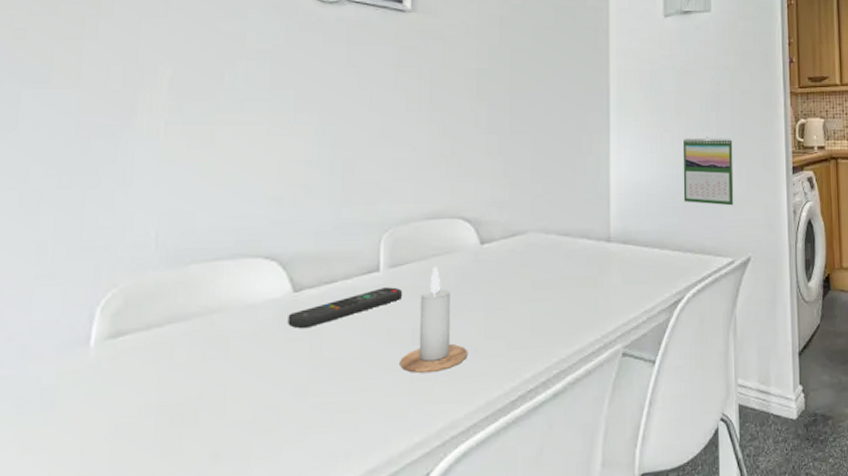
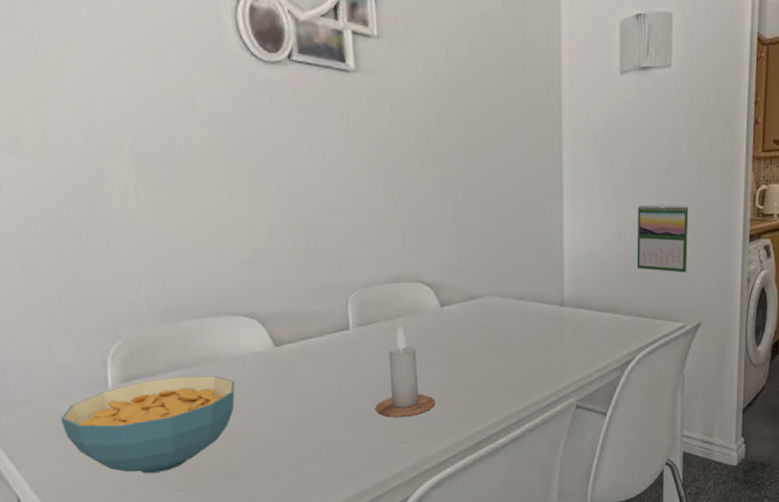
cereal bowl: none [21,328,242,454] -> present [60,375,235,473]
remote control: present [288,287,403,329] -> none [273,344,373,378]

